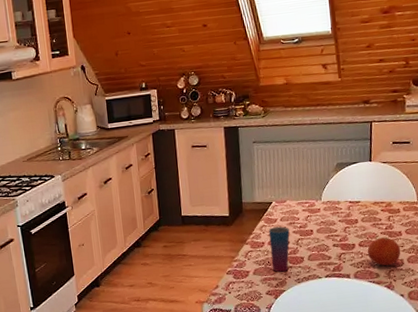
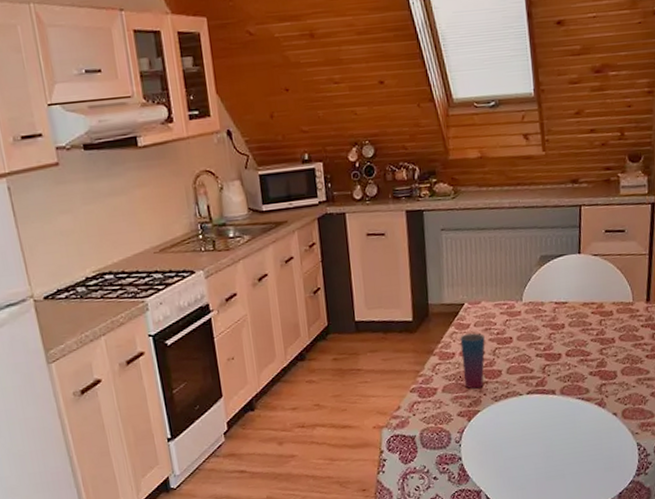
fruit: present [367,237,401,266] -> none [575,344,614,380]

